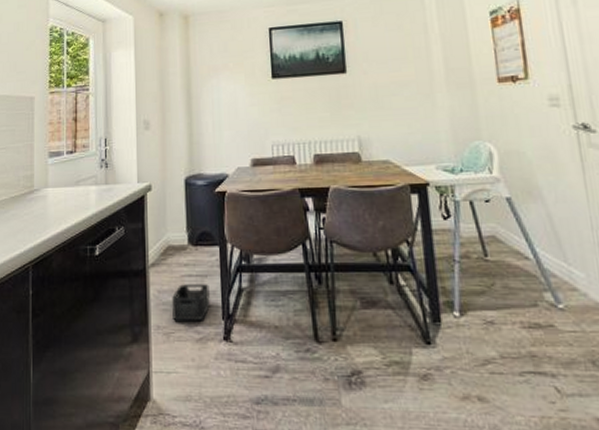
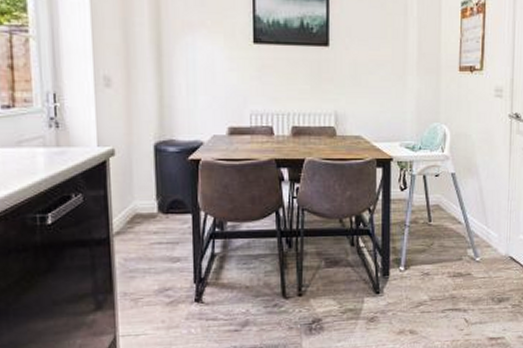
storage bin: present [172,284,210,322] -> none [140,251,181,287]

